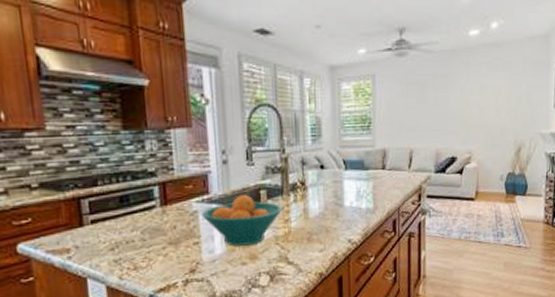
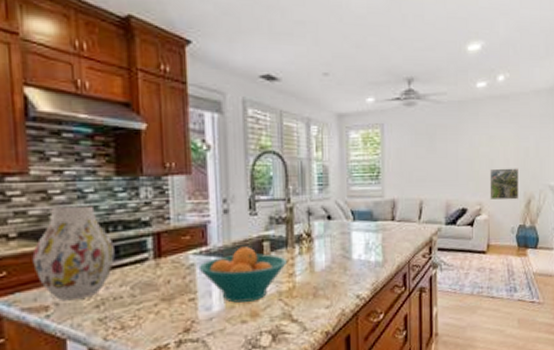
vase: none [53,158,126,244] -> present [32,205,115,301]
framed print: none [479,116,509,149] -> present [490,168,518,200]

